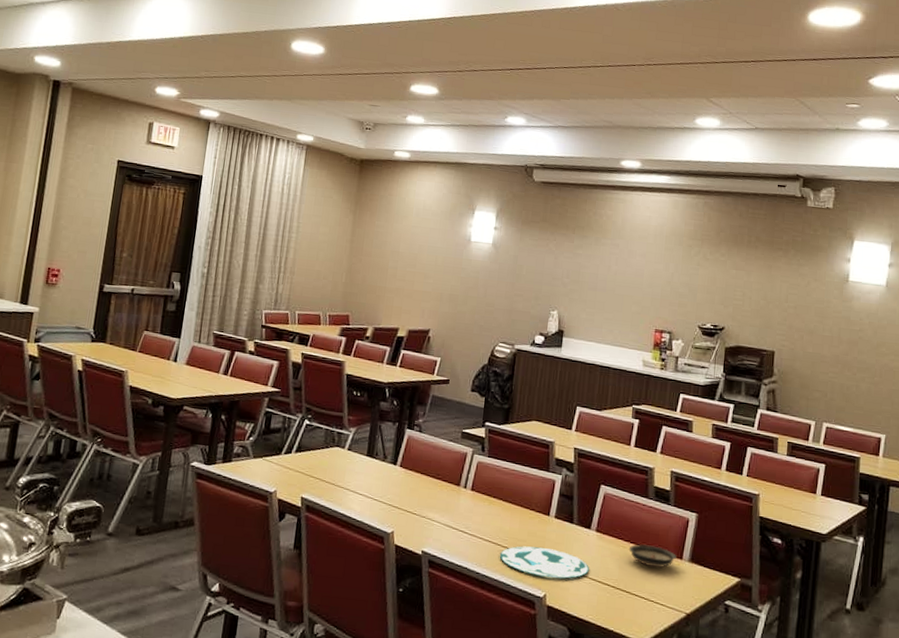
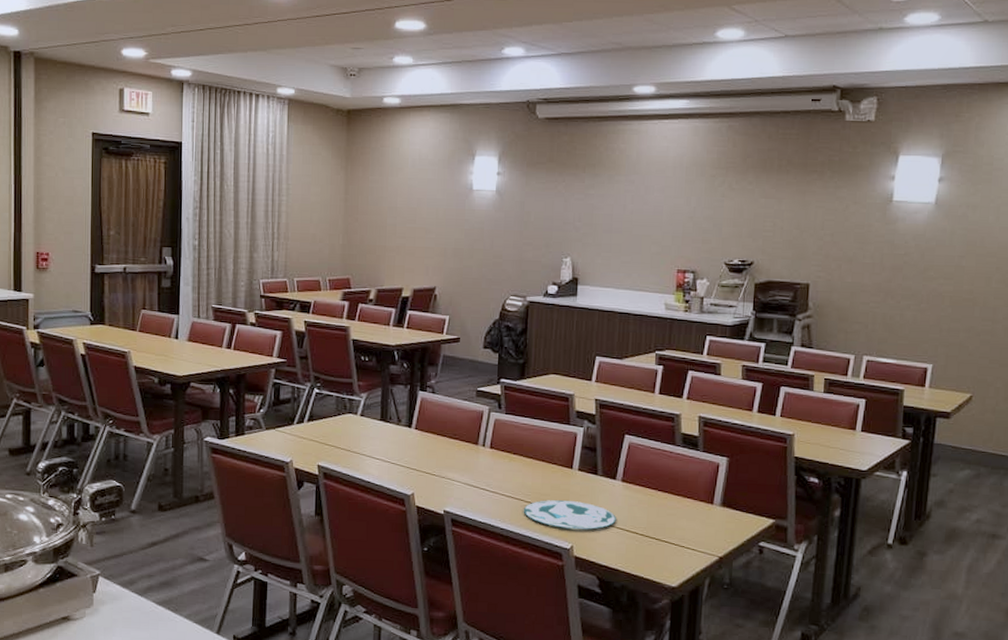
saucer: present [628,544,676,568] -> none [656,491,707,514]

